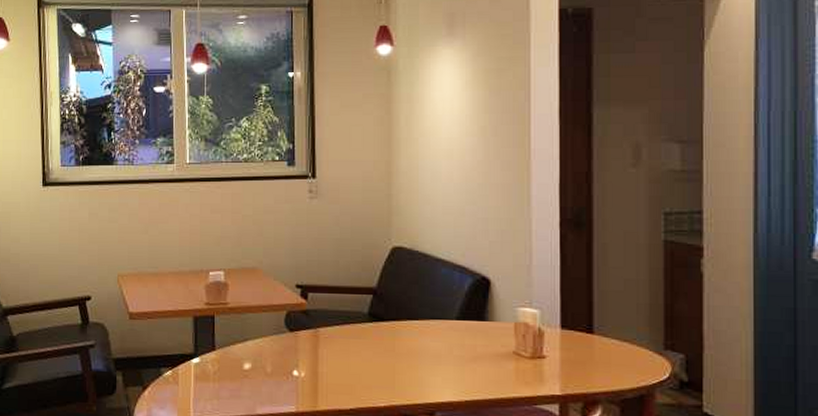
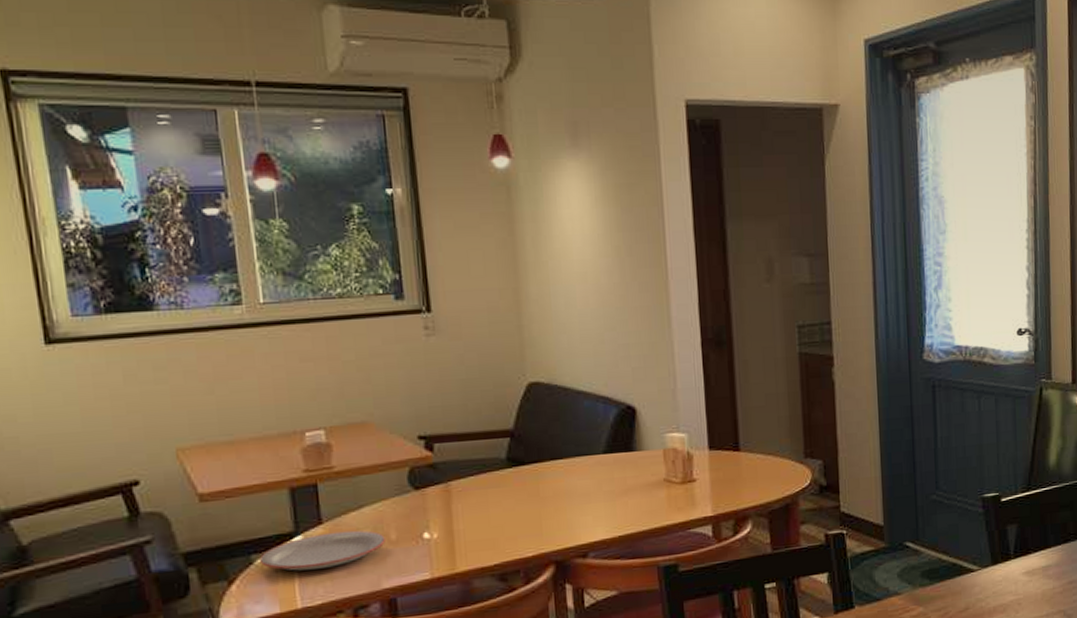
plate: none [167,358,262,389] -> present [260,530,385,571]

